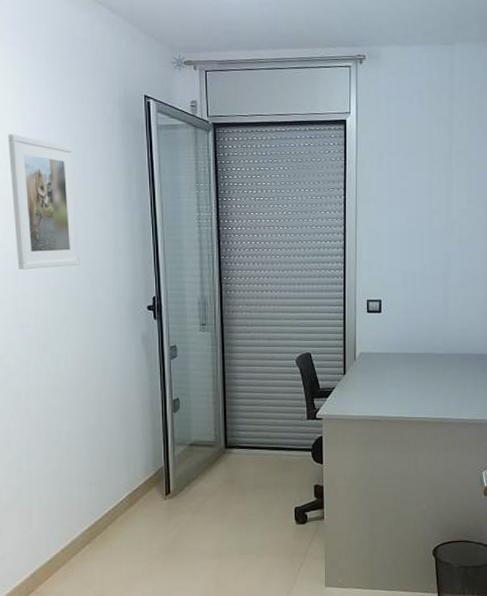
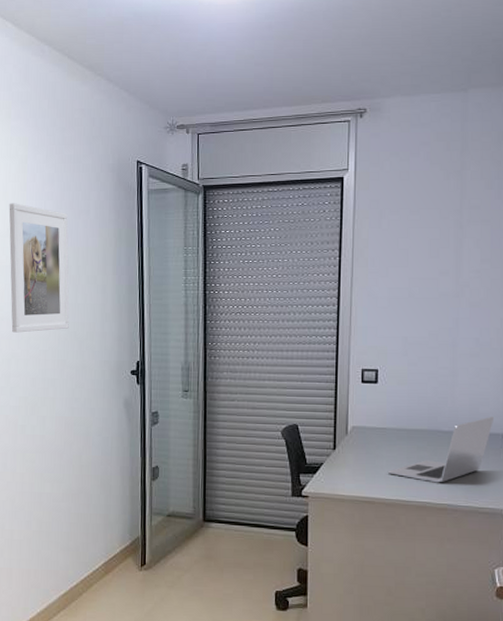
laptop: none [391,340,481,400] -> present [387,417,495,483]

